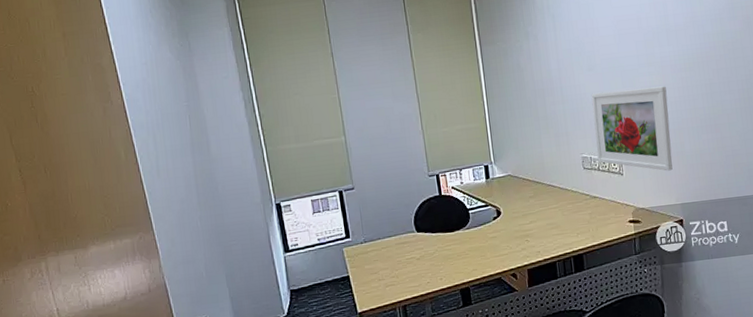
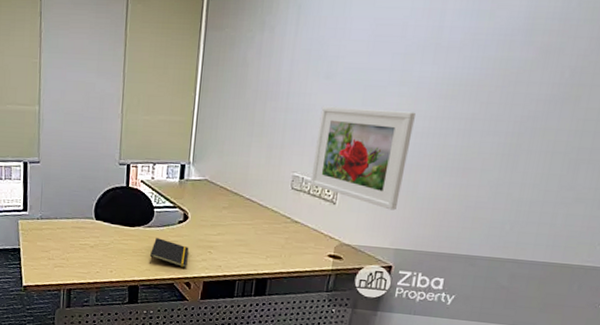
notepad: none [473,237,510,263] -> present [149,238,189,268]

